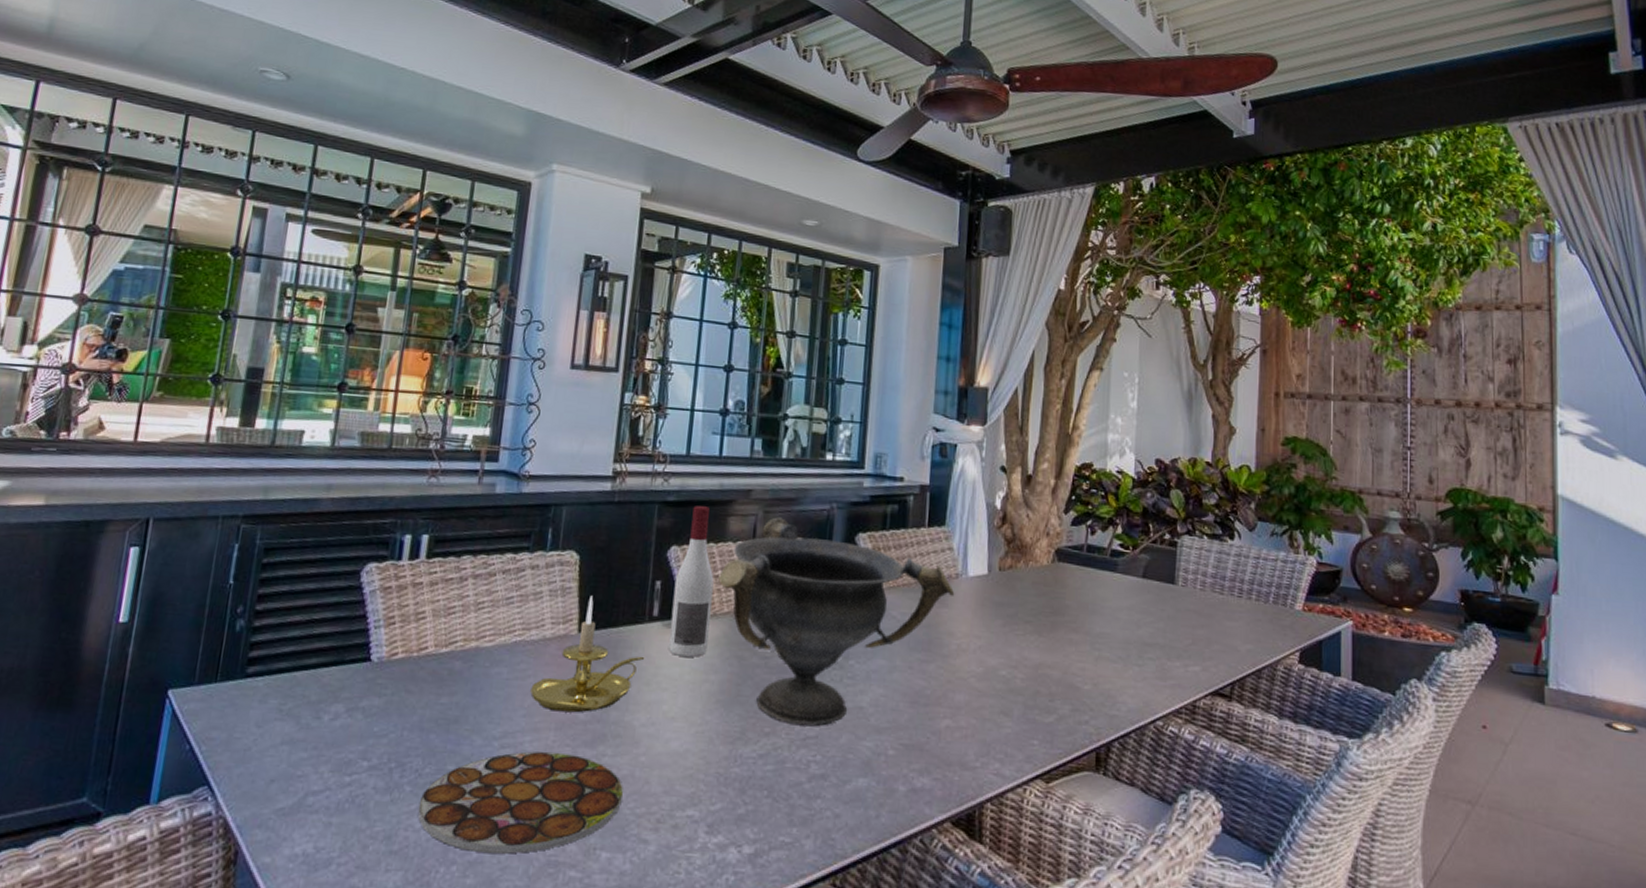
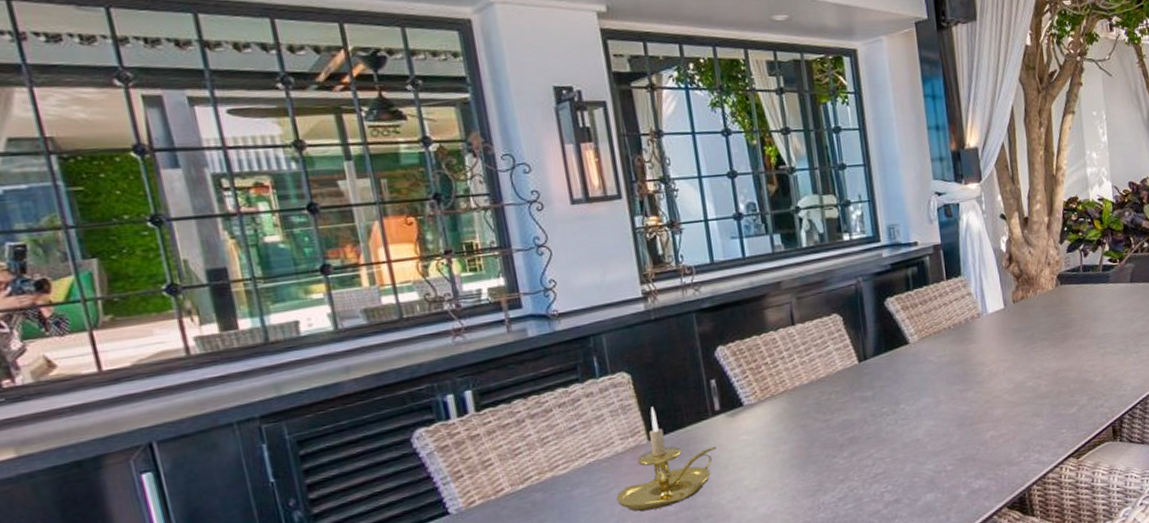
wine bottle: present [668,506,714,657] -> none [727,305,773,439]
decorative bowl: present [718,517,955,726] -> none [768,300,980,468]

